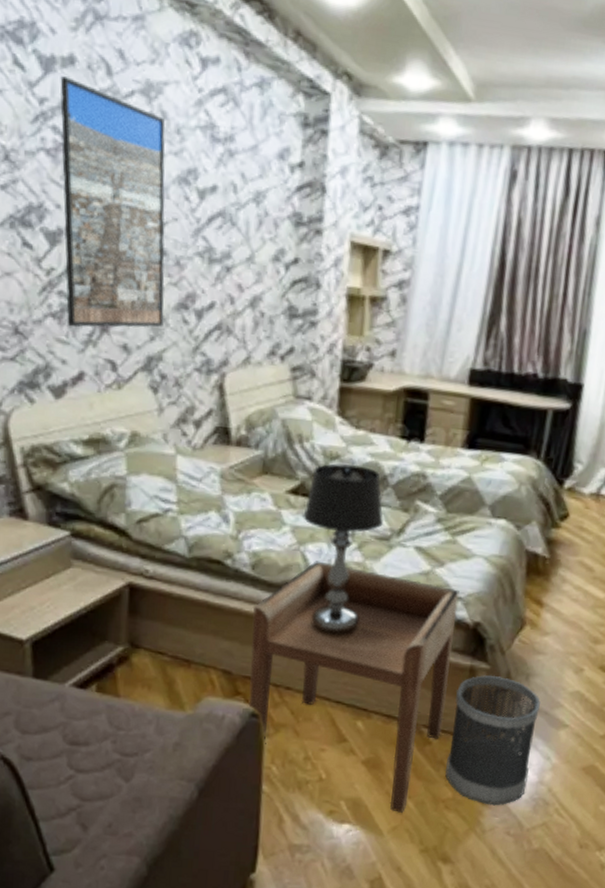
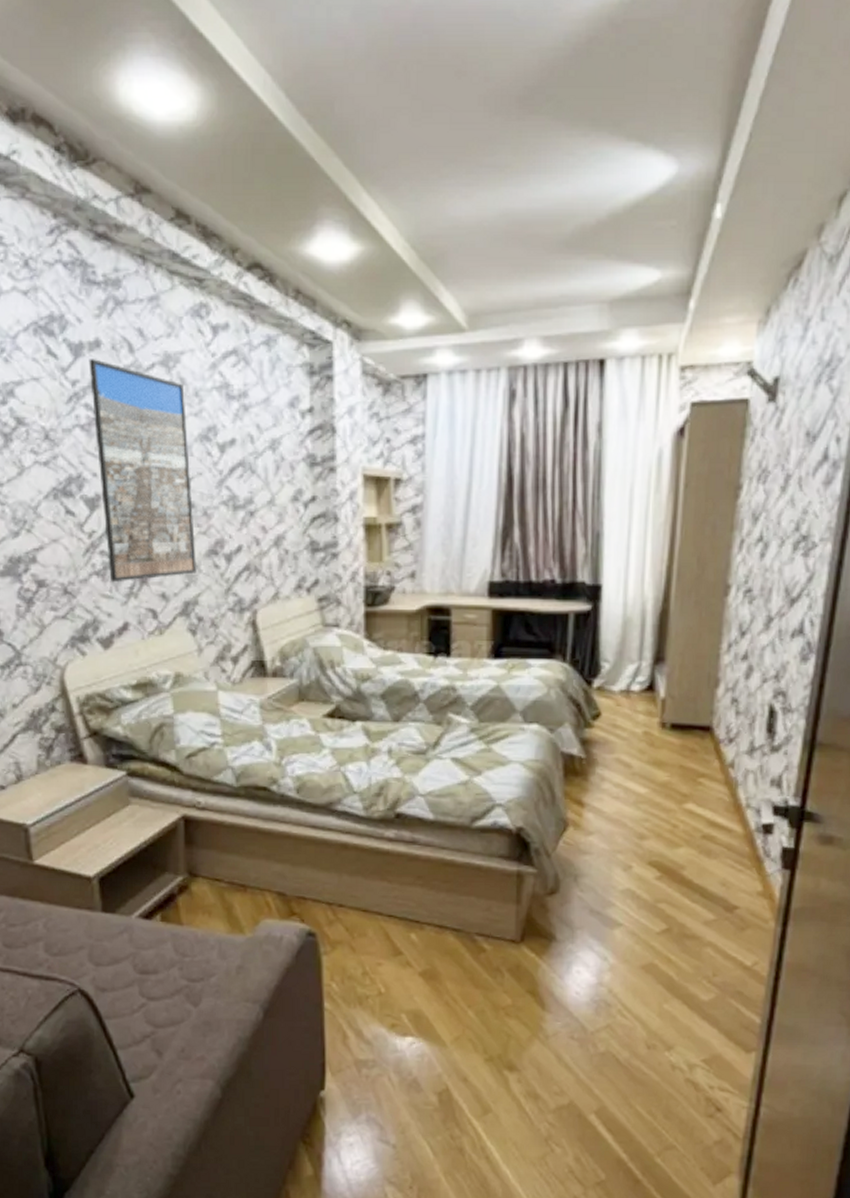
side table: present [249,561,460,813] -> none [300,780,499,1022]
table lamp: present [303,463,384,634] -> none [341,684,419,849]
wastebasket: present [445,675,540,806] -> none [502,878,591,1010]

